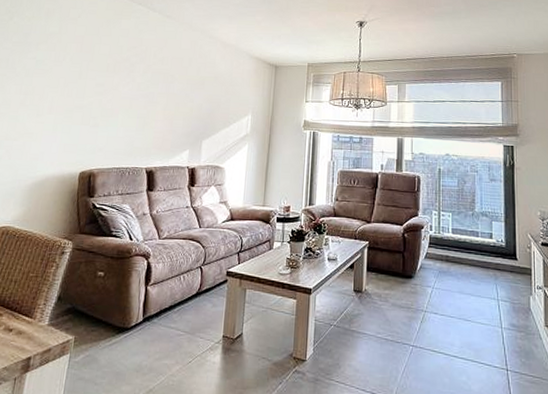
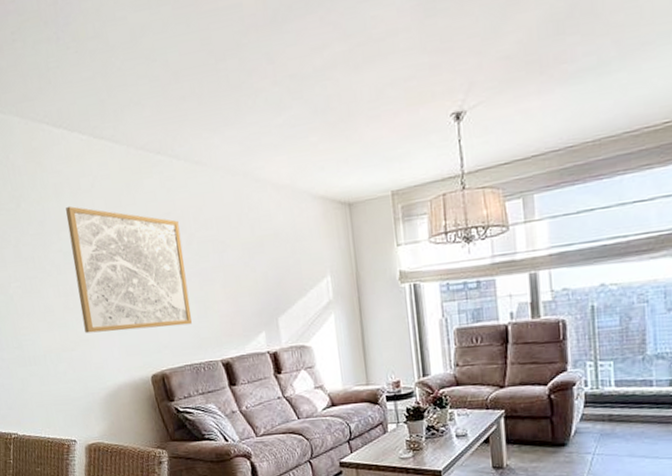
wall art: none [32,26,141,135] -> present [66,206,192,334]

